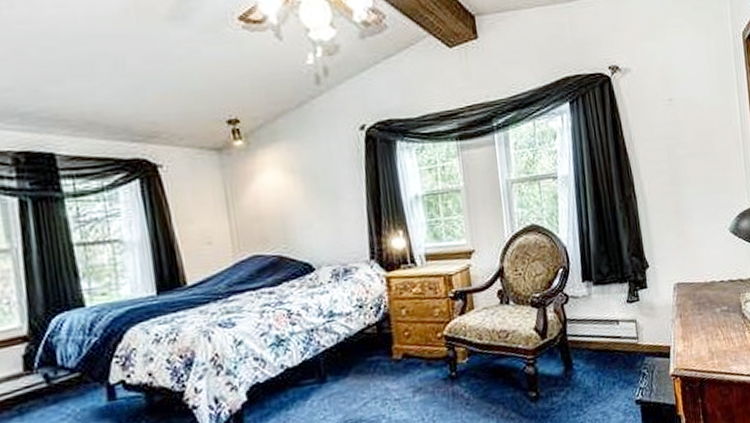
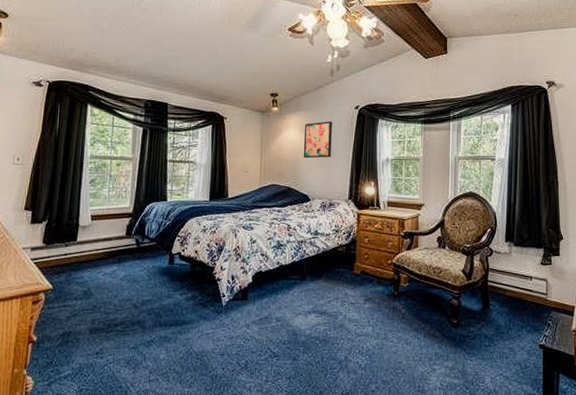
wall art: none [289,152,336,211] -> present [303,121,332,159]

